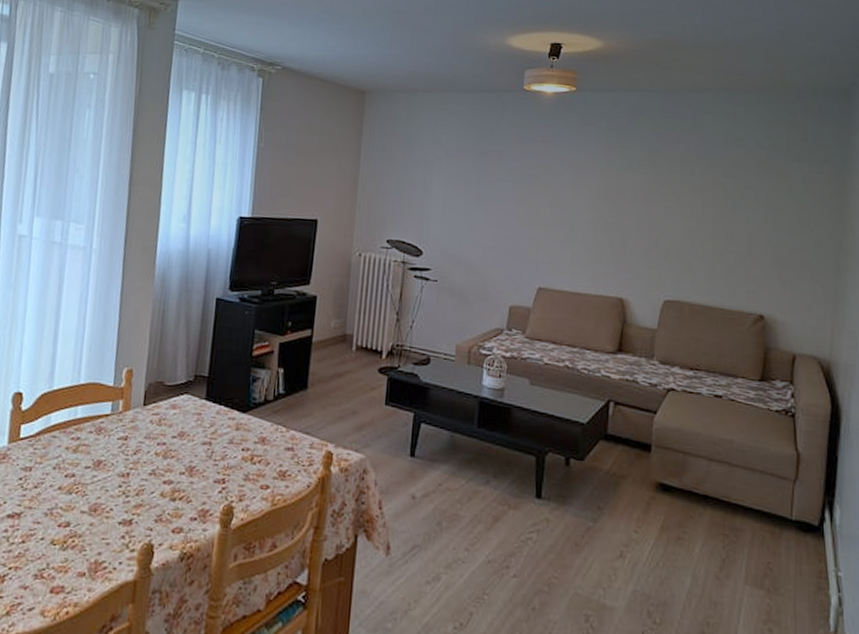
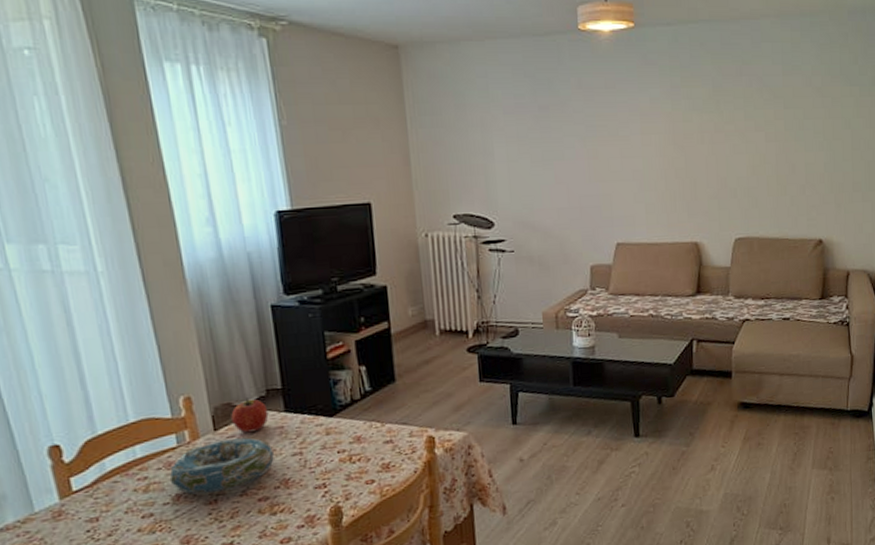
decorative bowl: none [96,415,188,467] -> present [169,437,275,495]
apple: none [160,380,192,414] -> present [231,398,269,433]

